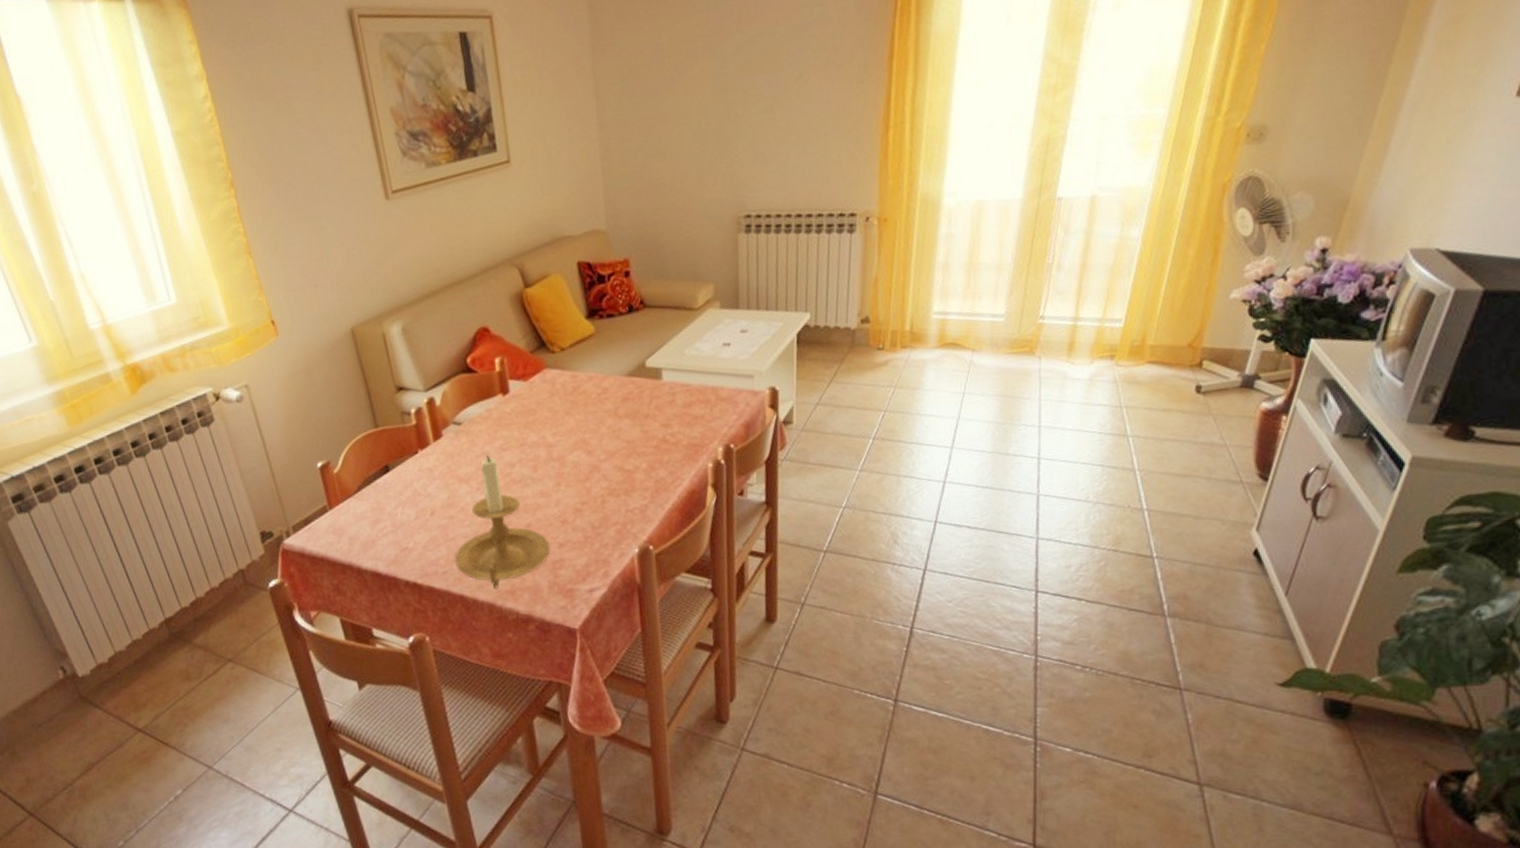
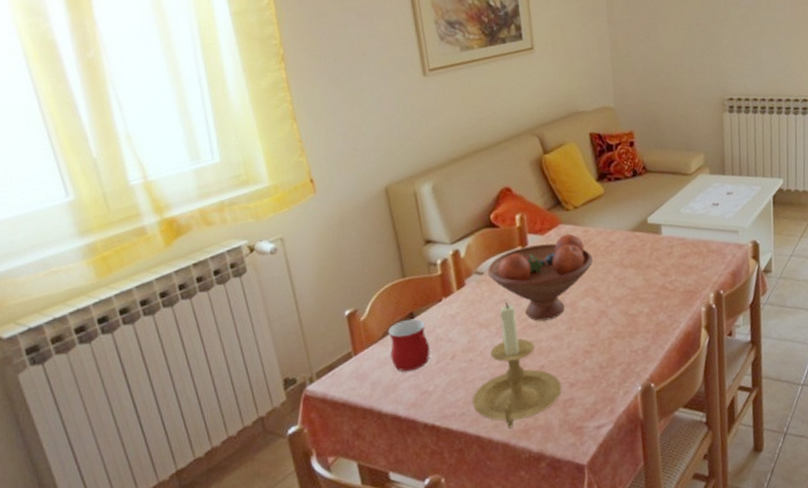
mug: none [363,472,408,528] -> present [388,318,430,372]
fruit bowl: none [465,379,583,476] -> present [487,233,593,321]

